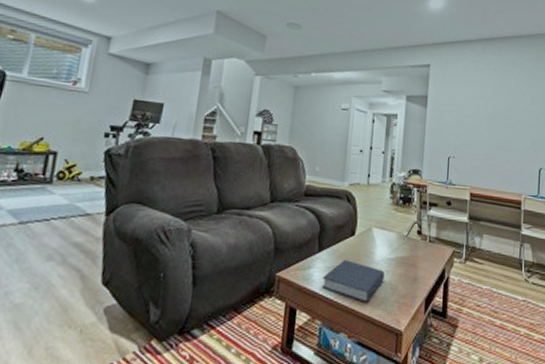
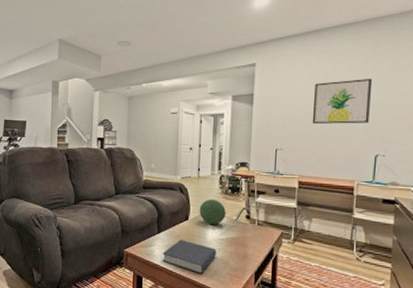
decorative orb: none [367,211,396,241] -> present [199,199,226,225]
wall art: none [482,90,535,136] -> present [312,78,373,124]

